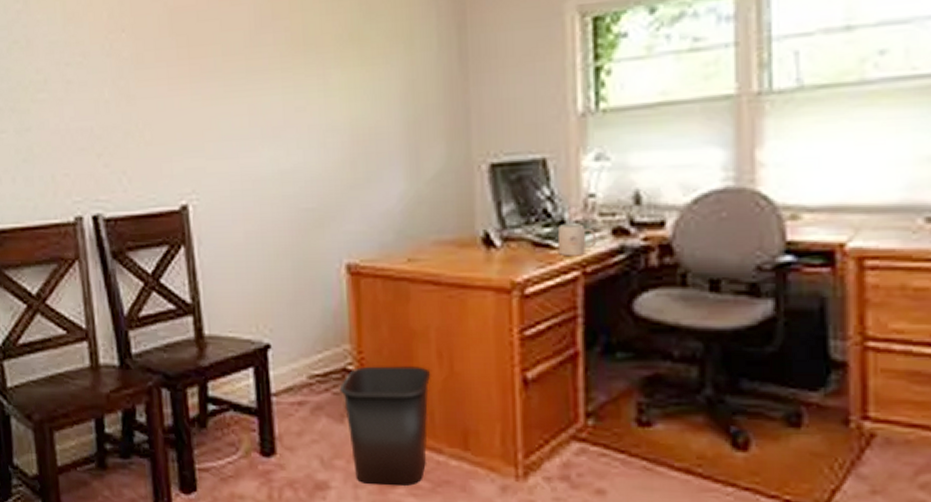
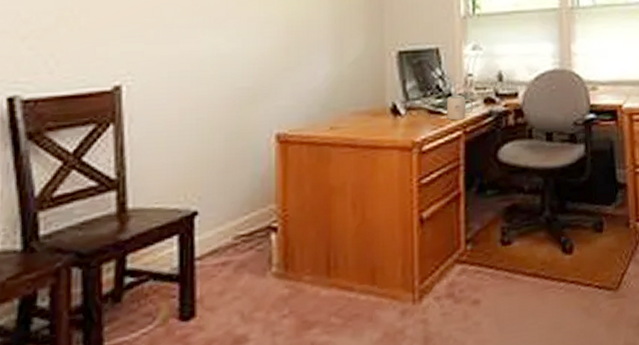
waste bin: present [340,366,430,487] -> none [264,217,345,330]

